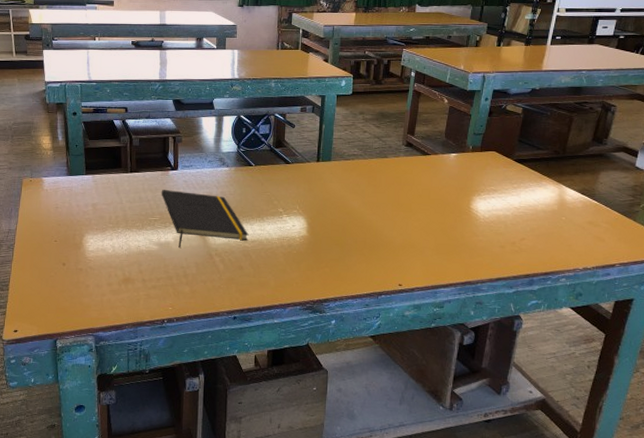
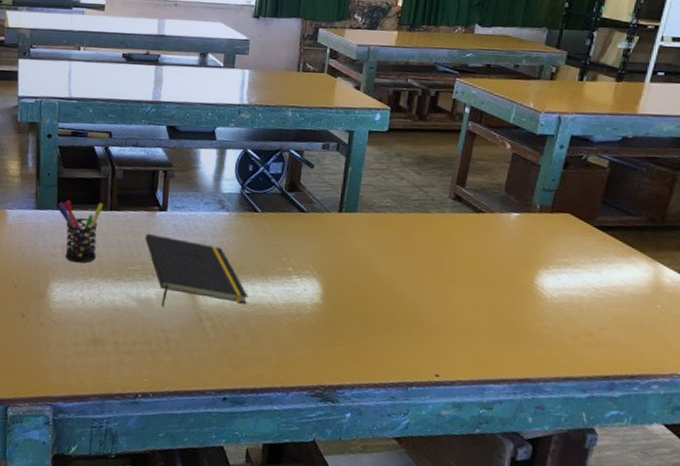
pen holder: none [86,166,125,218] -> present [58,200,104,263]

